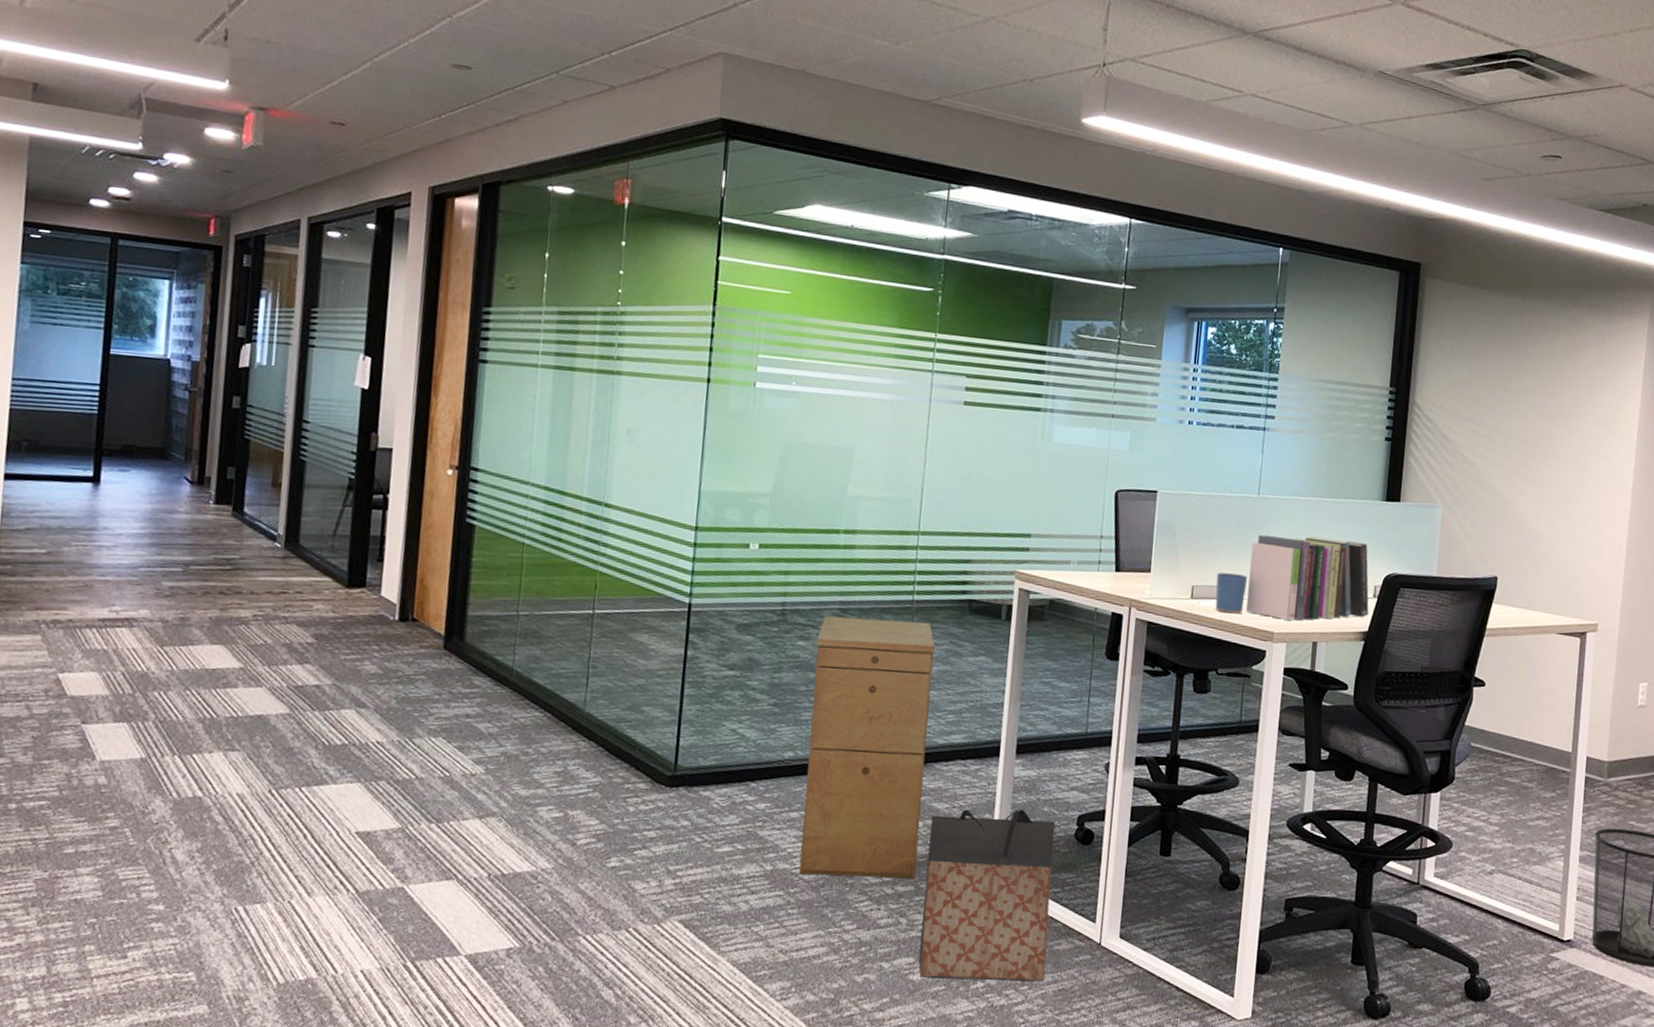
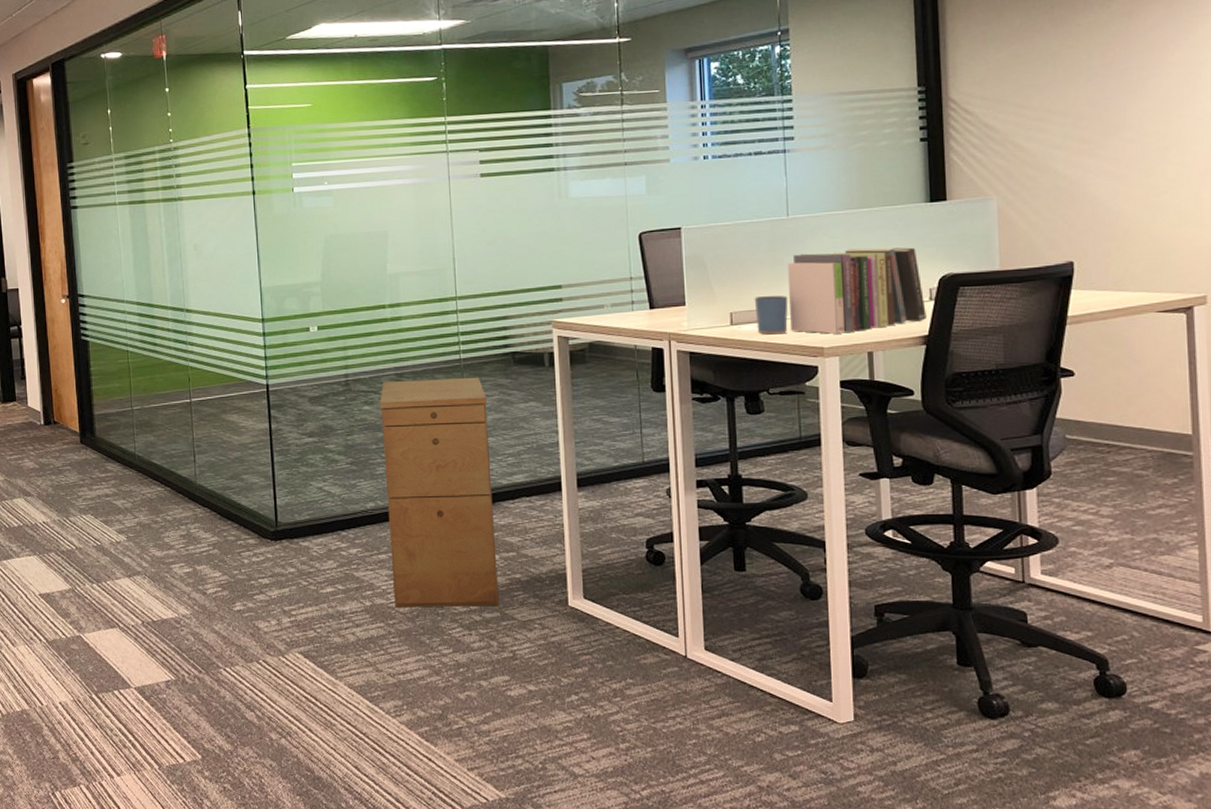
bag: present [918,809,1056,981] -> none [507,537,636,693]

